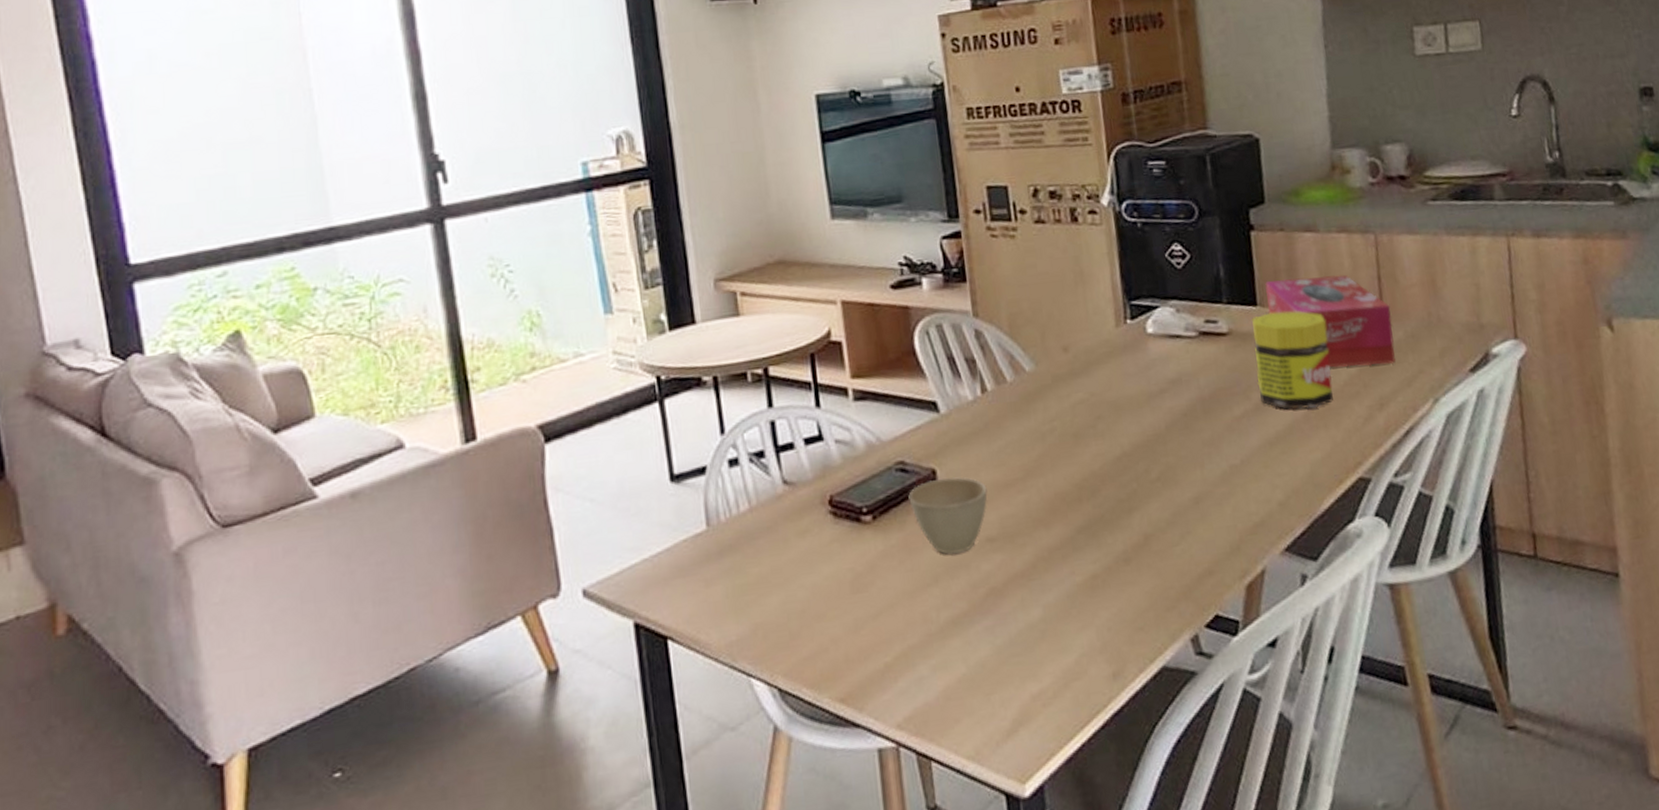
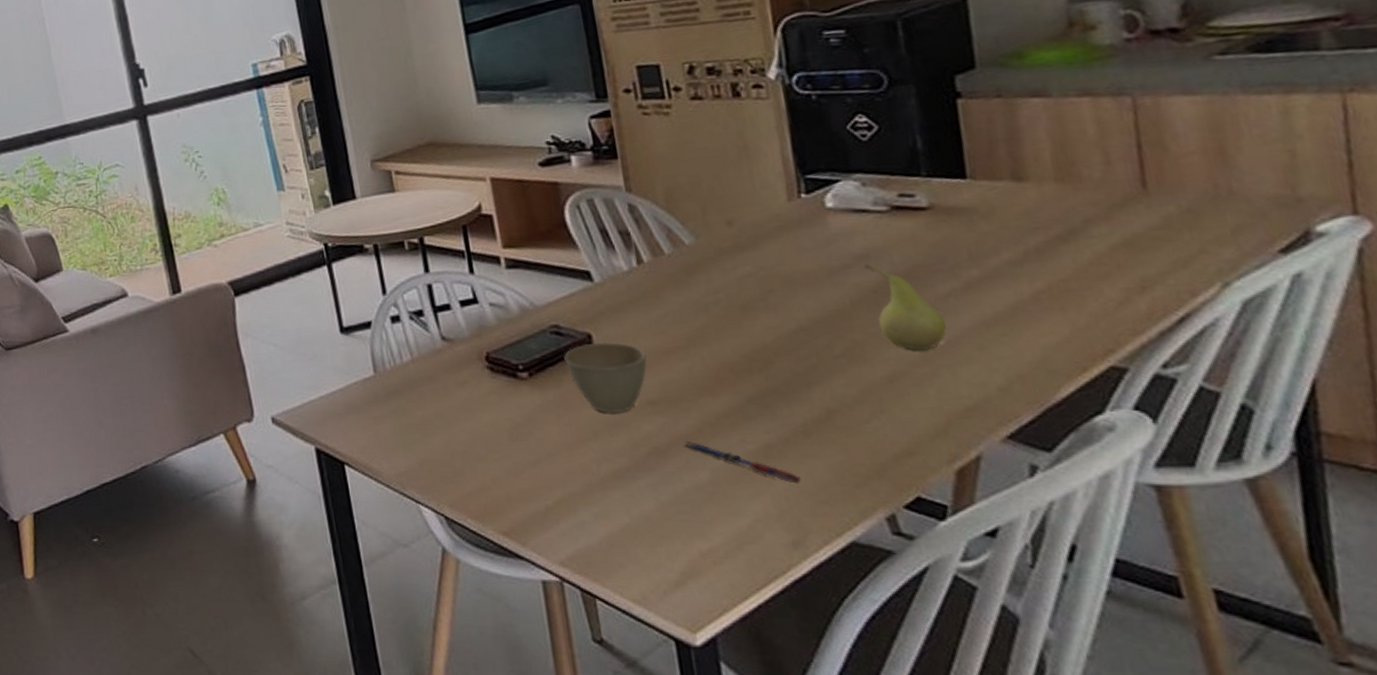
pen: none [1019,578,1122,613] -> present [684,441,802,484]
fruit: none [1175,387,1241,471] -> present [862,263,948,351]
jar: present [1251,311,1333,410] -> none [959,183,1073,290]
tissue box: present [1265,274,1396,368] -> none [977,143,1164,245]

